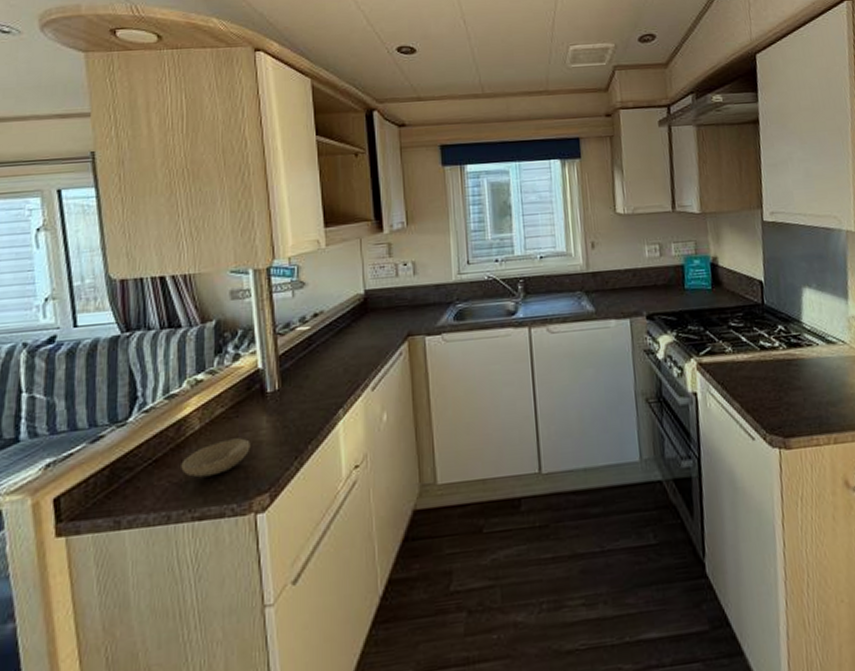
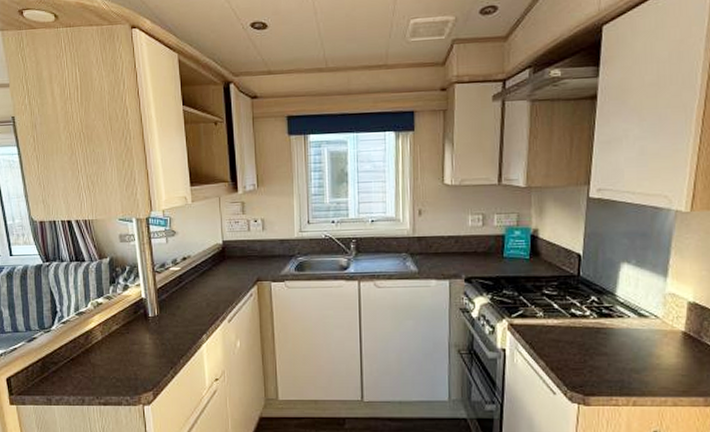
bowl: present [181,438,250,478] -> none [90,349,138,375]

